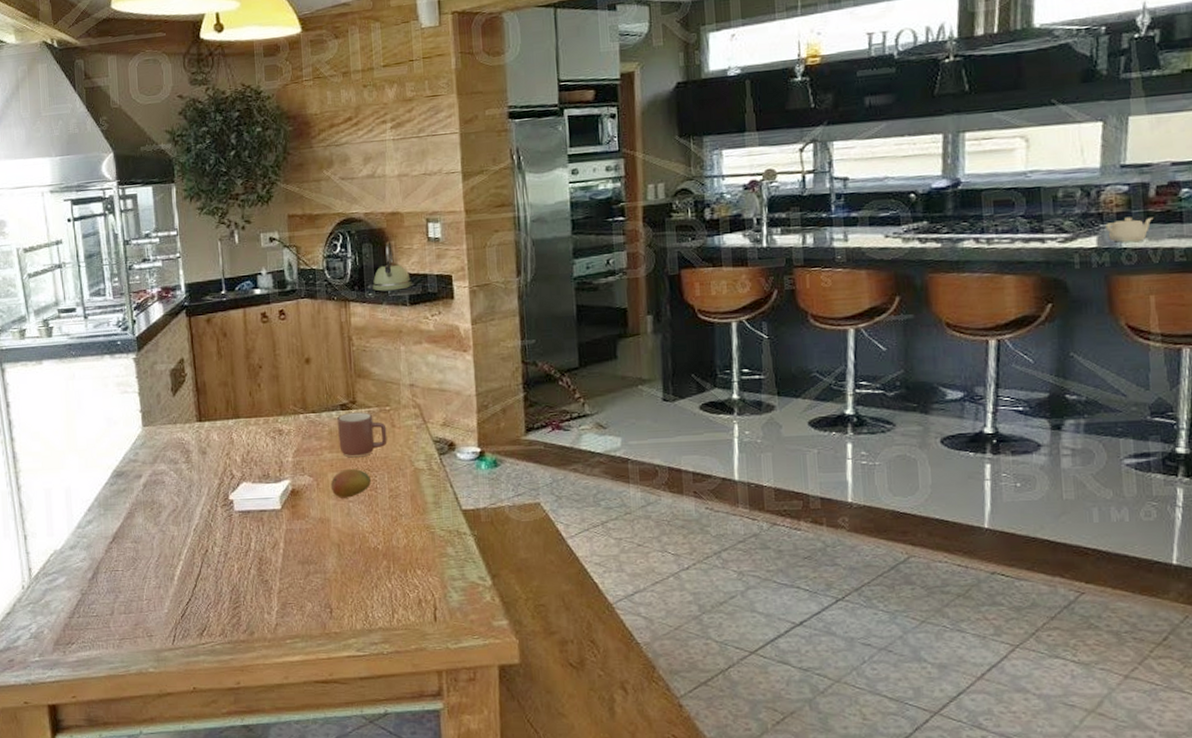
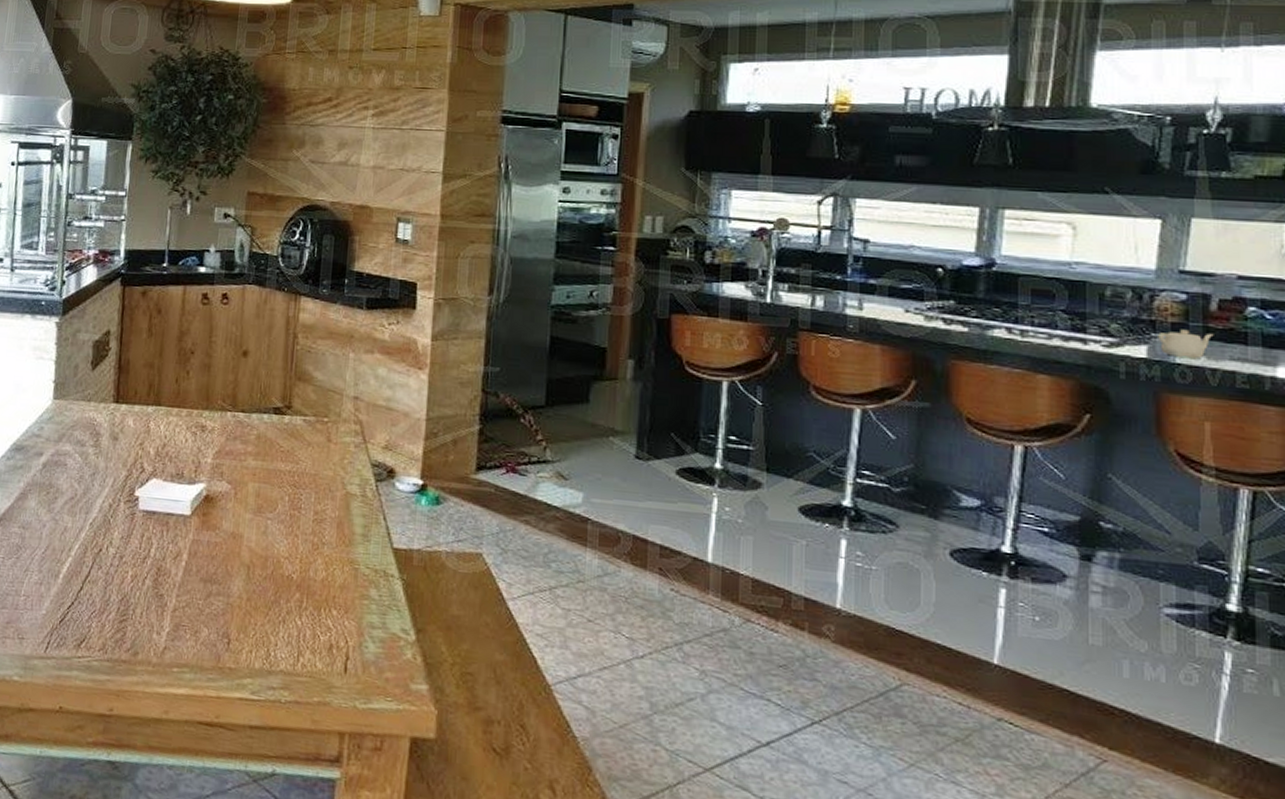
fruit: present [330,468,371,498] -> none [249,481,296,515]
mug: present [336,412,388,458] -> none [266,418,322,471]
kettle: present [371,240,414,292] -> none [326,235,374,291]

